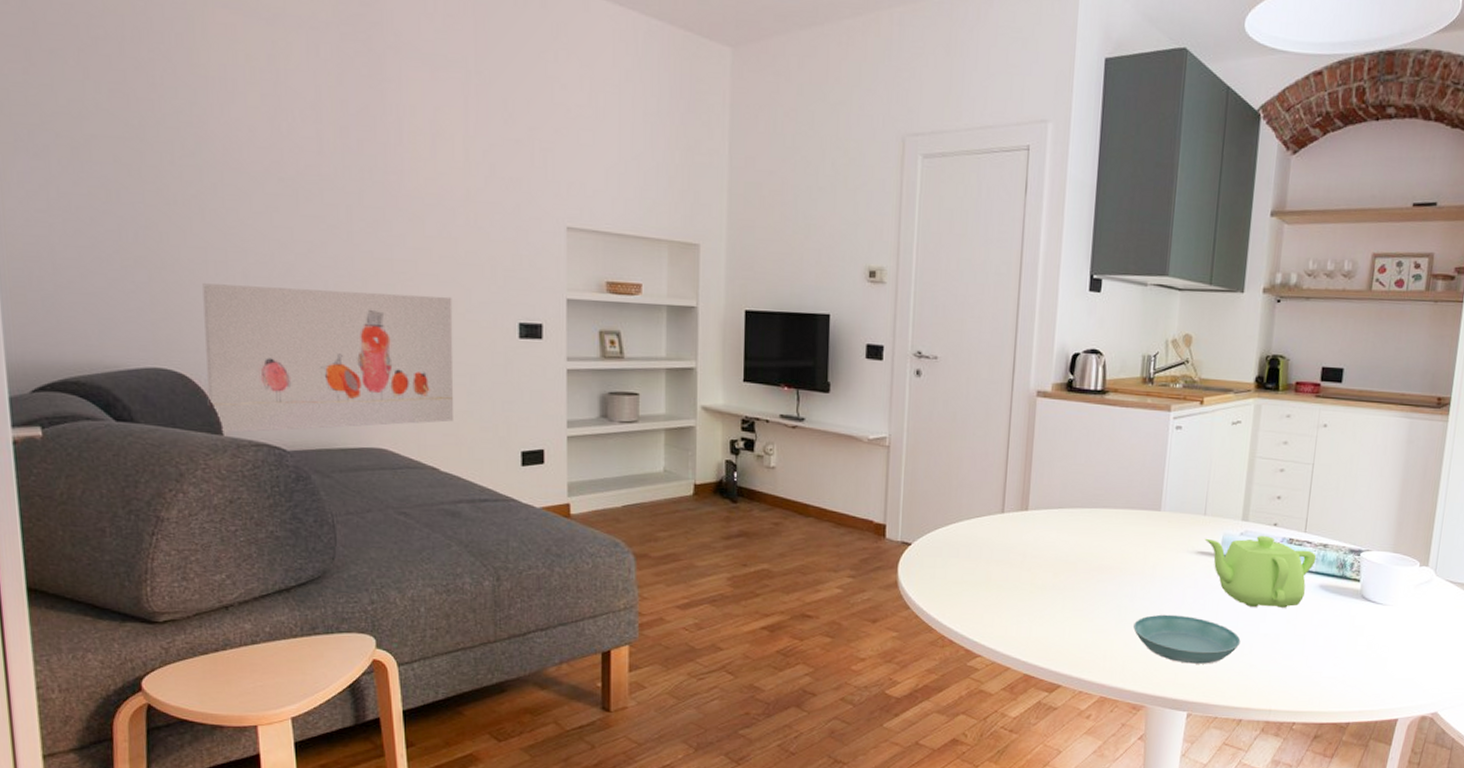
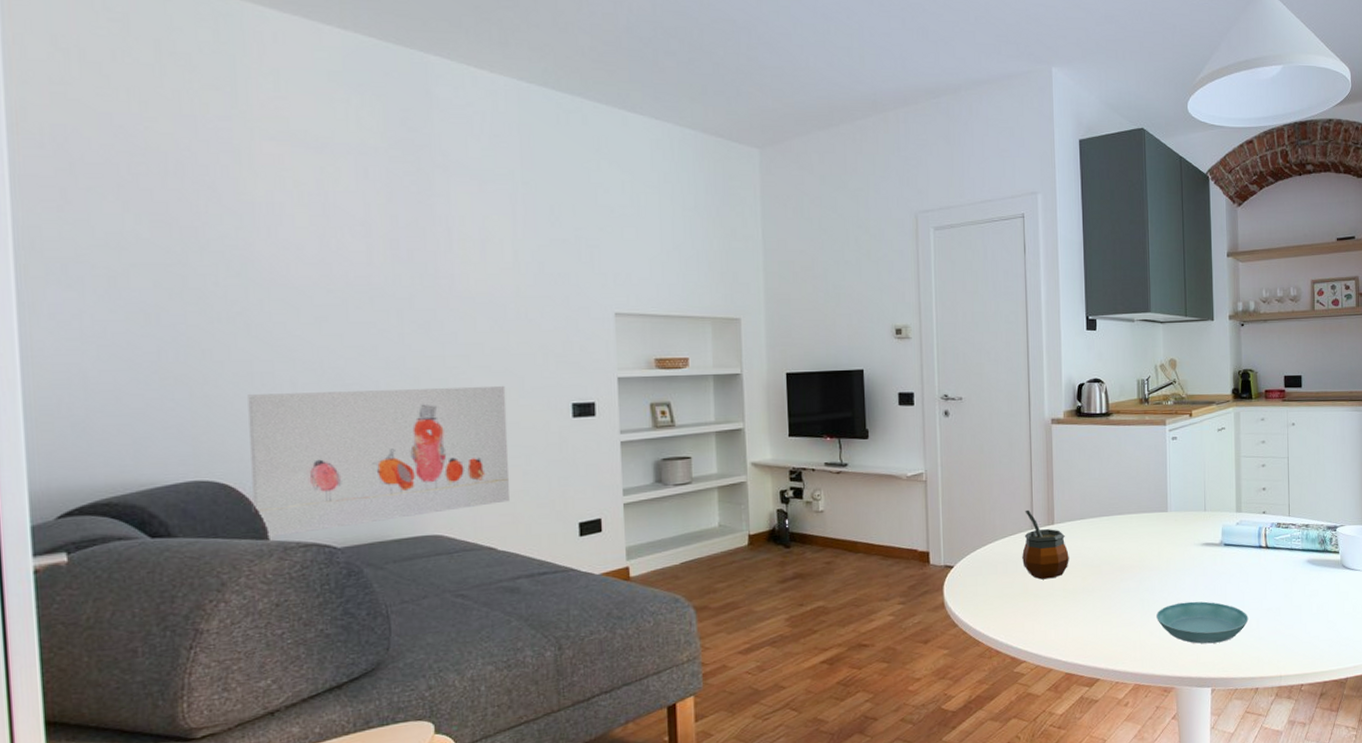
gourd: none [988,490,1042,570] -> present [1022,509,1069,580]
teapot: present [1204,535,1317,608] -> none [1207,522,1301,586]

